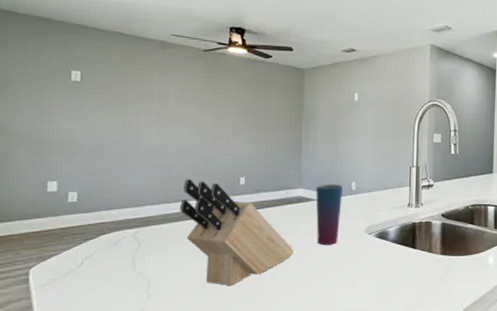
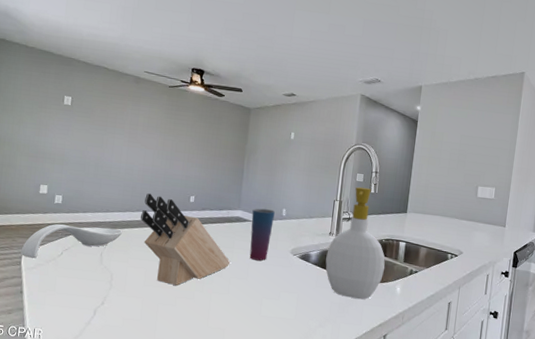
spoon rest: none [27,225,159,273] -> present [20,223,123,259]
soap bottle: none [406,148,474,276] -> present [325,186,385,299]

